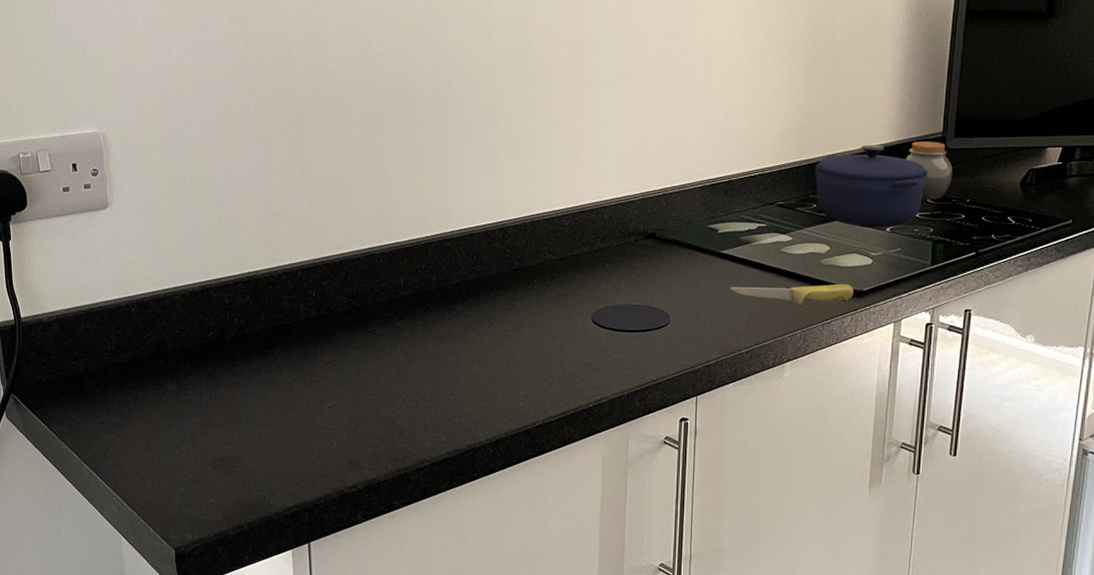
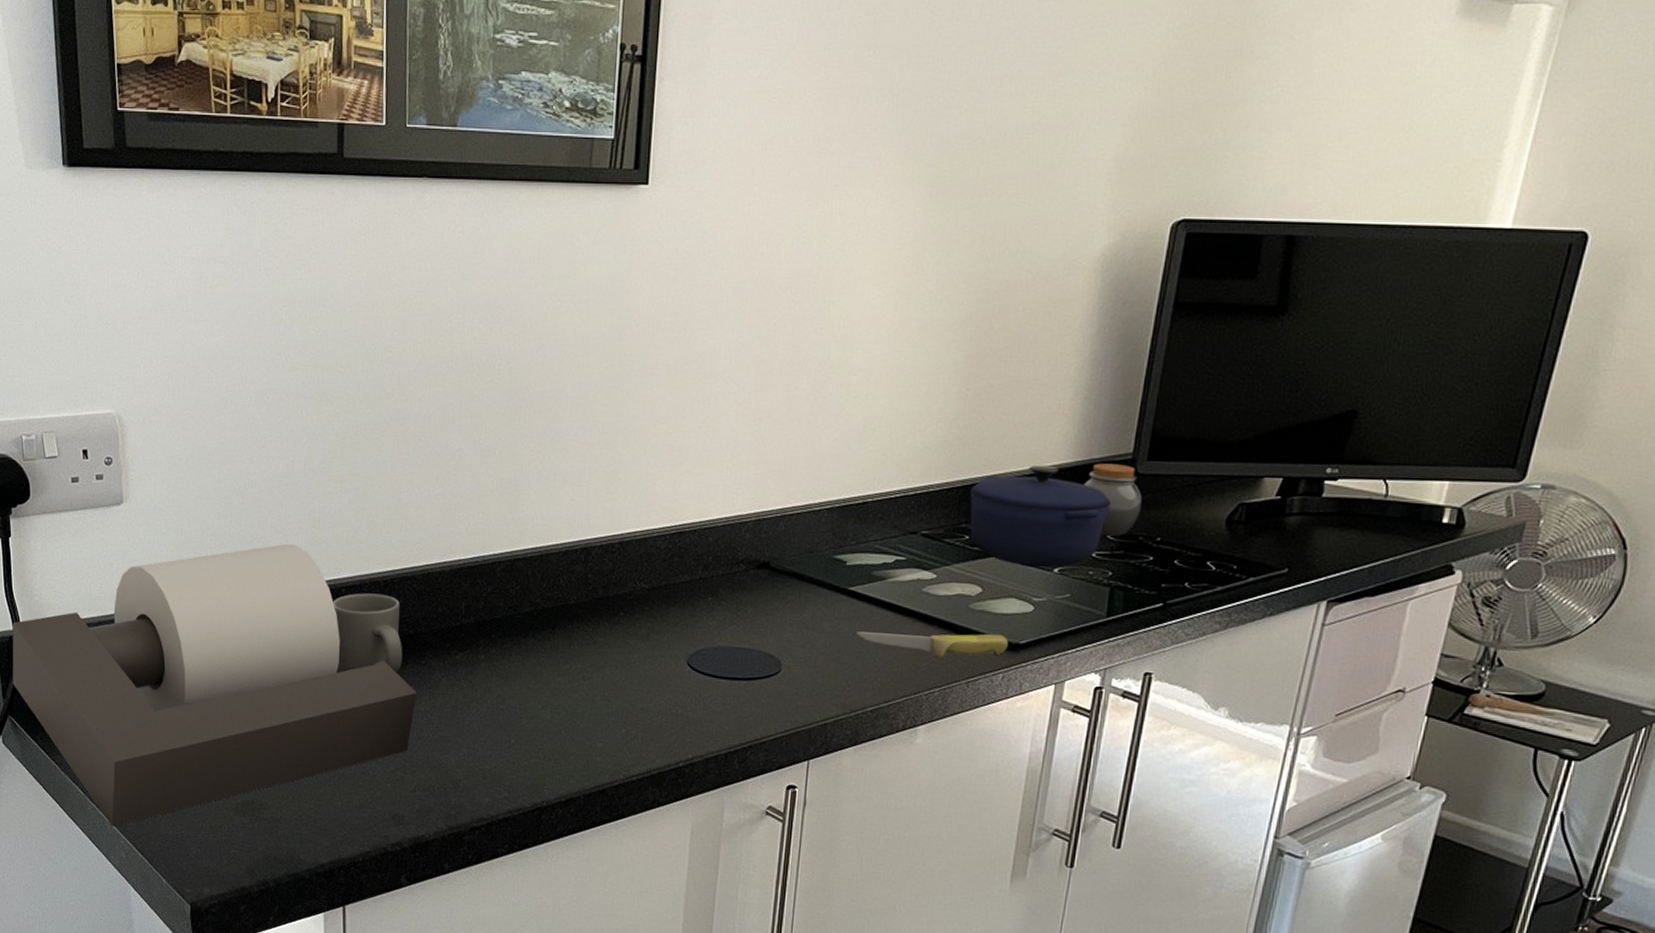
paper towel holder: none [13,235,365,485] -> present [12,543,417,827]
mug: none [291,274,352,343] -> present [333,593,403,673]

